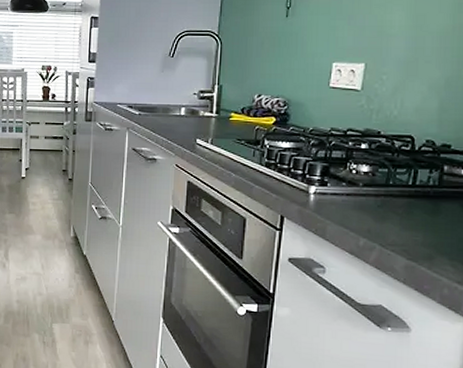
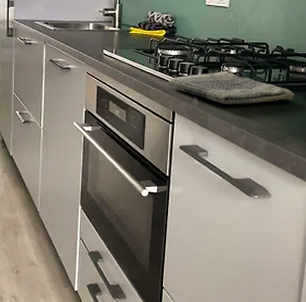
dish towel: none [277,168,450,212] -> present [169,70,295,104]

